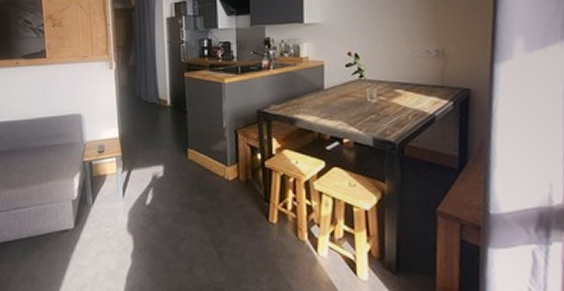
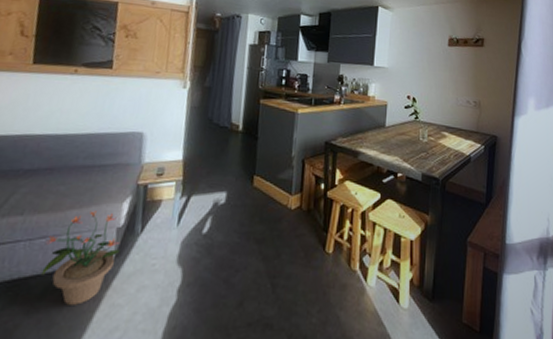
potted plant: none [19,186,78,265] -> present [41,211,121,305]

